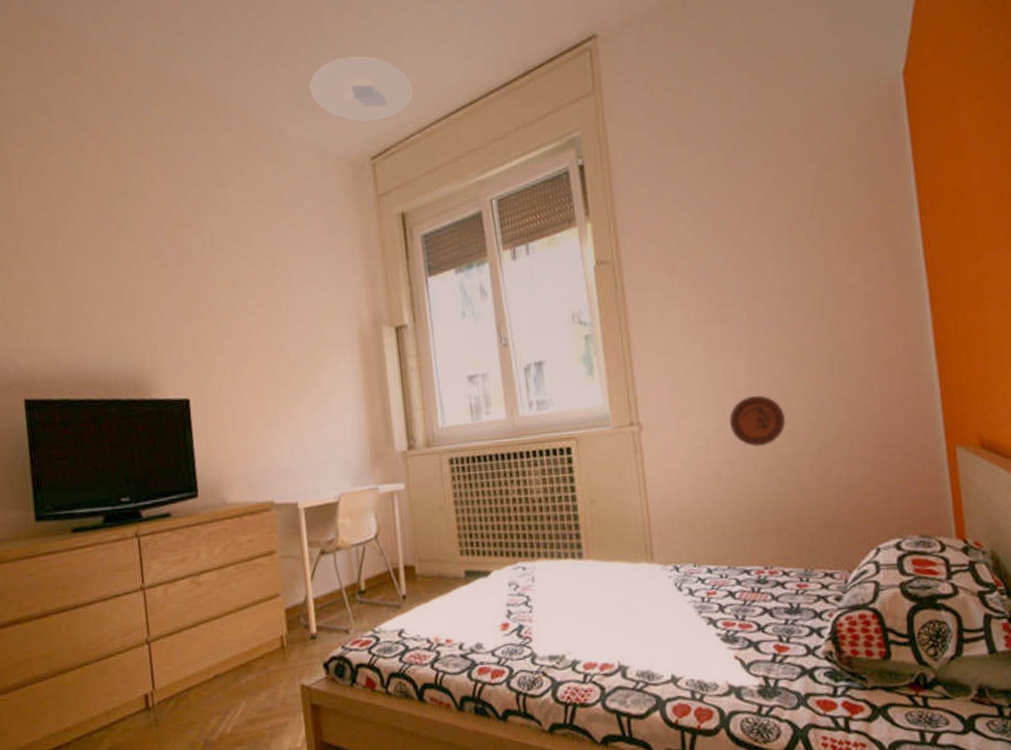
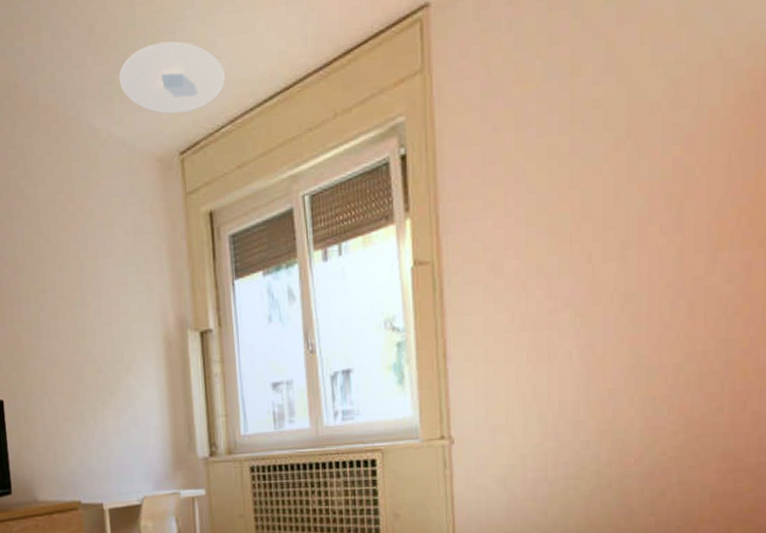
decorative plate: present [729,395,786,447] -> none [550,411,616,466]

